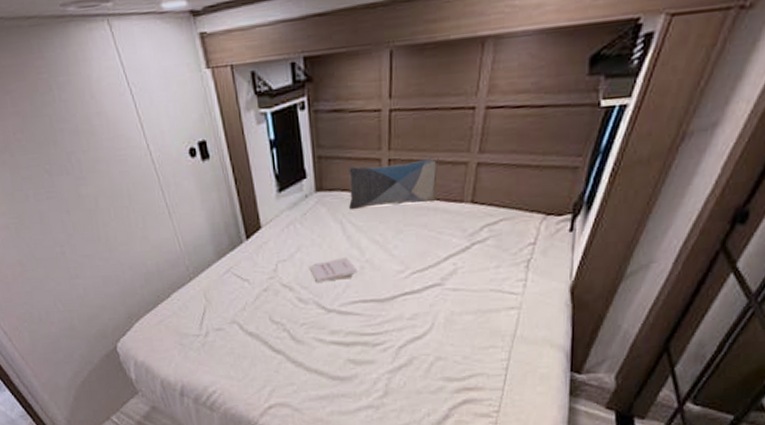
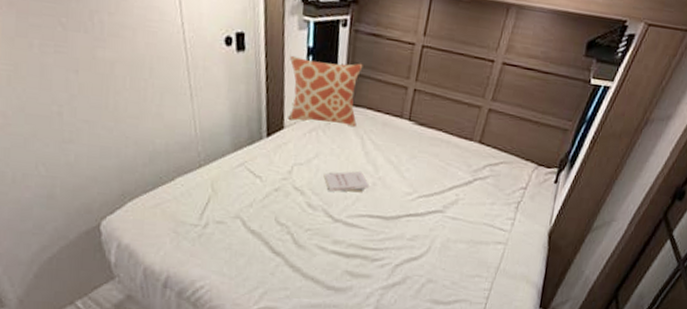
pillow: none [255,144,333,218] -> present [289,55,363,126]
pillow: present [349,157,439,210] -> none [372,87,458,136]

